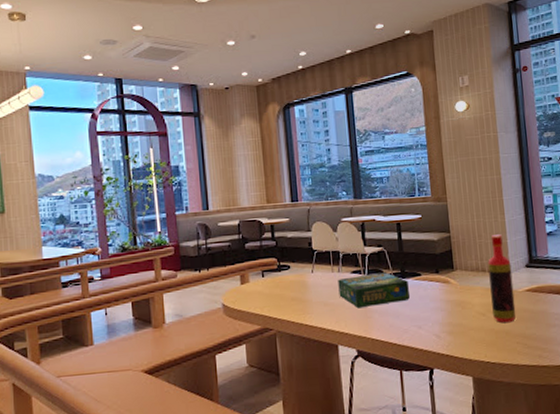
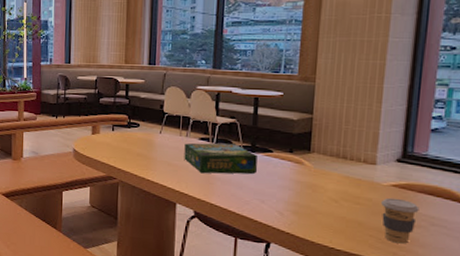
bottle: present [488,234,516,323] -> none [347,123,379,215]
coffee cup: none [520,302,552,346] -> present [381,197,420,244]

